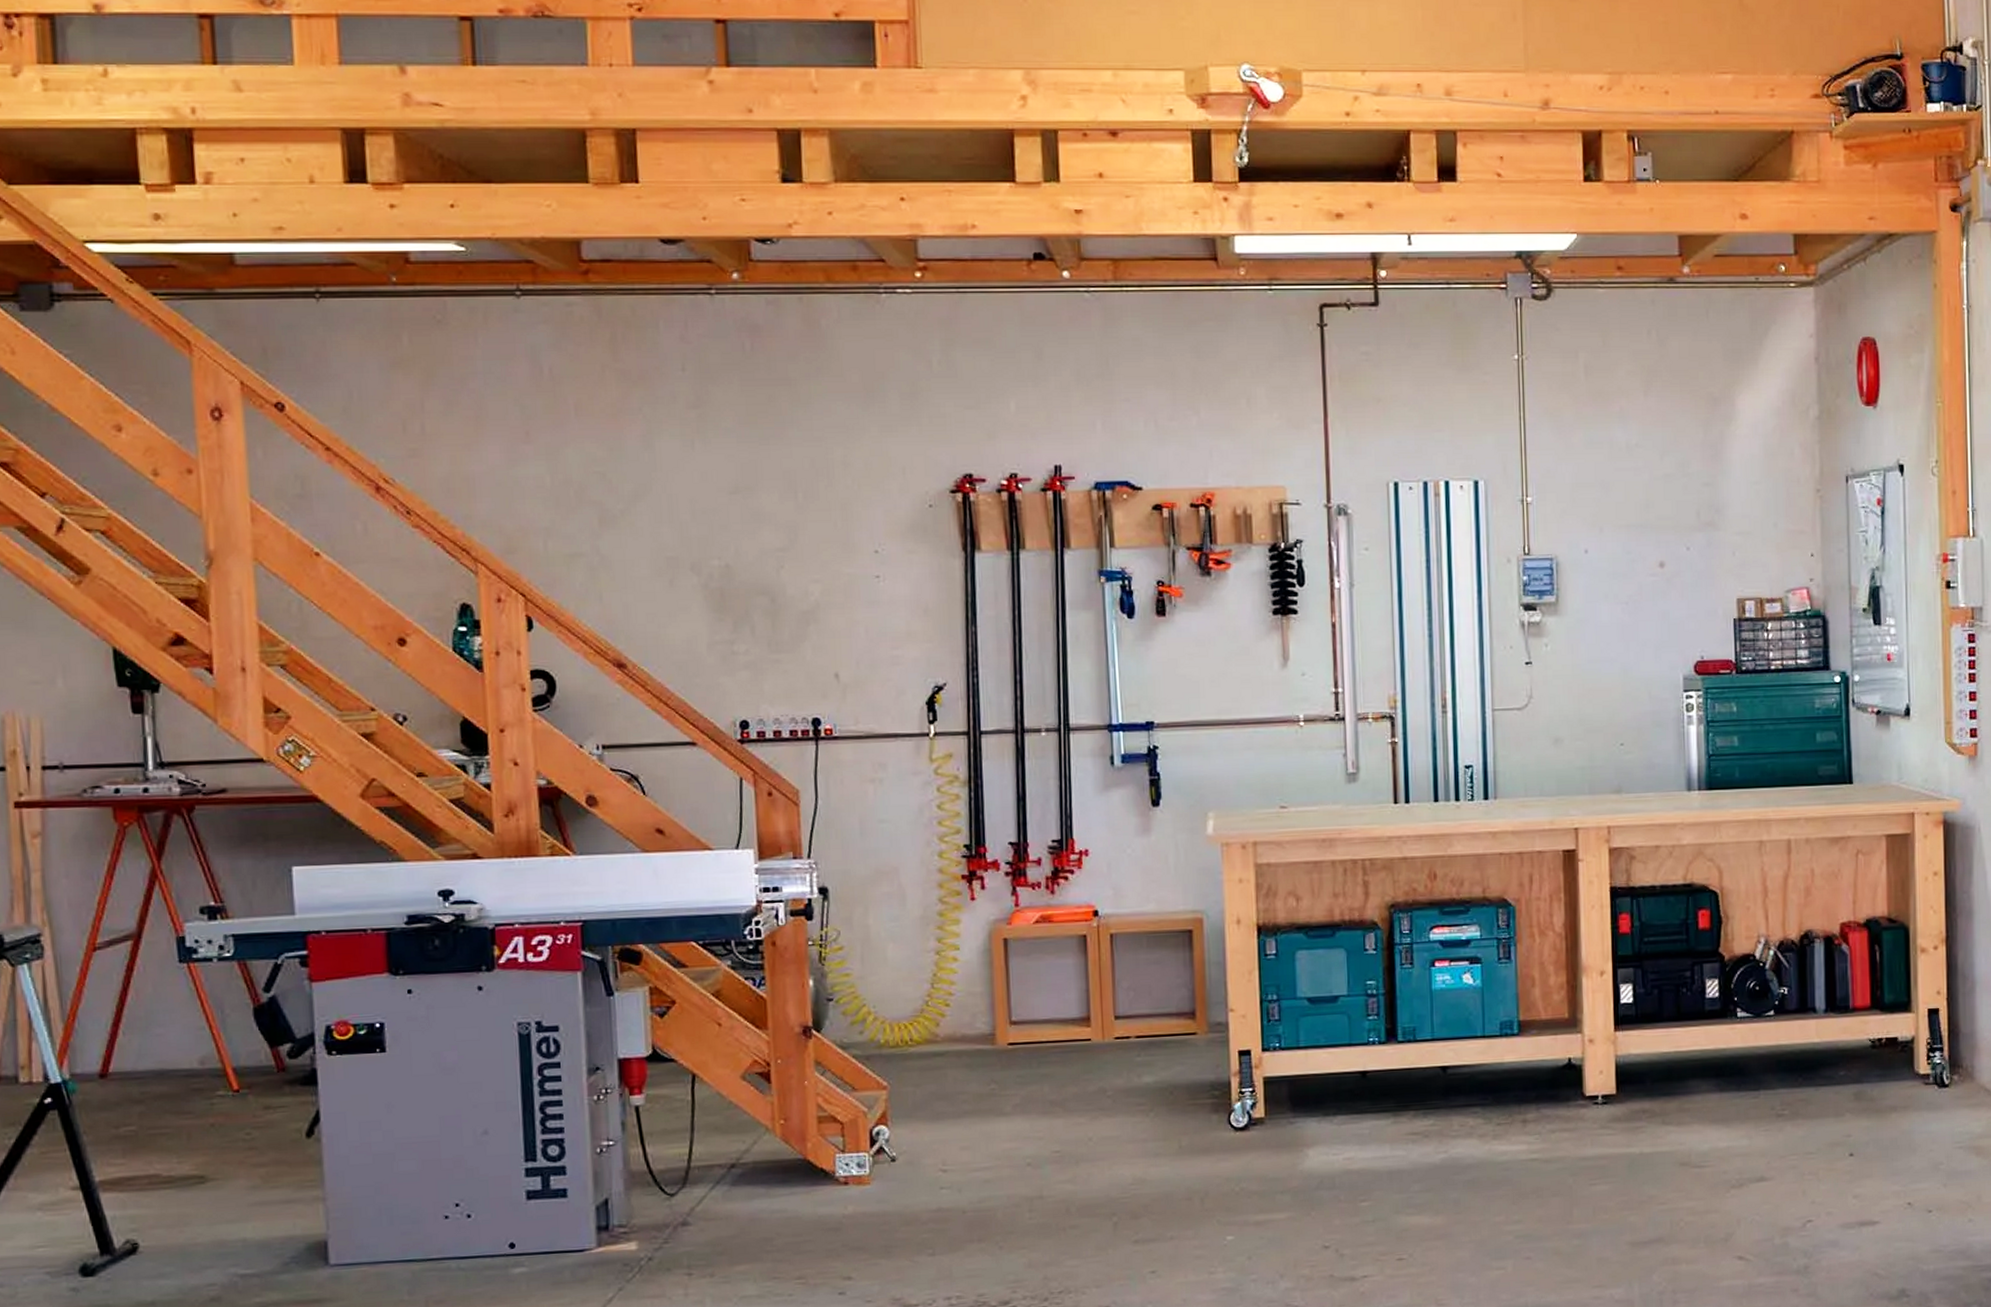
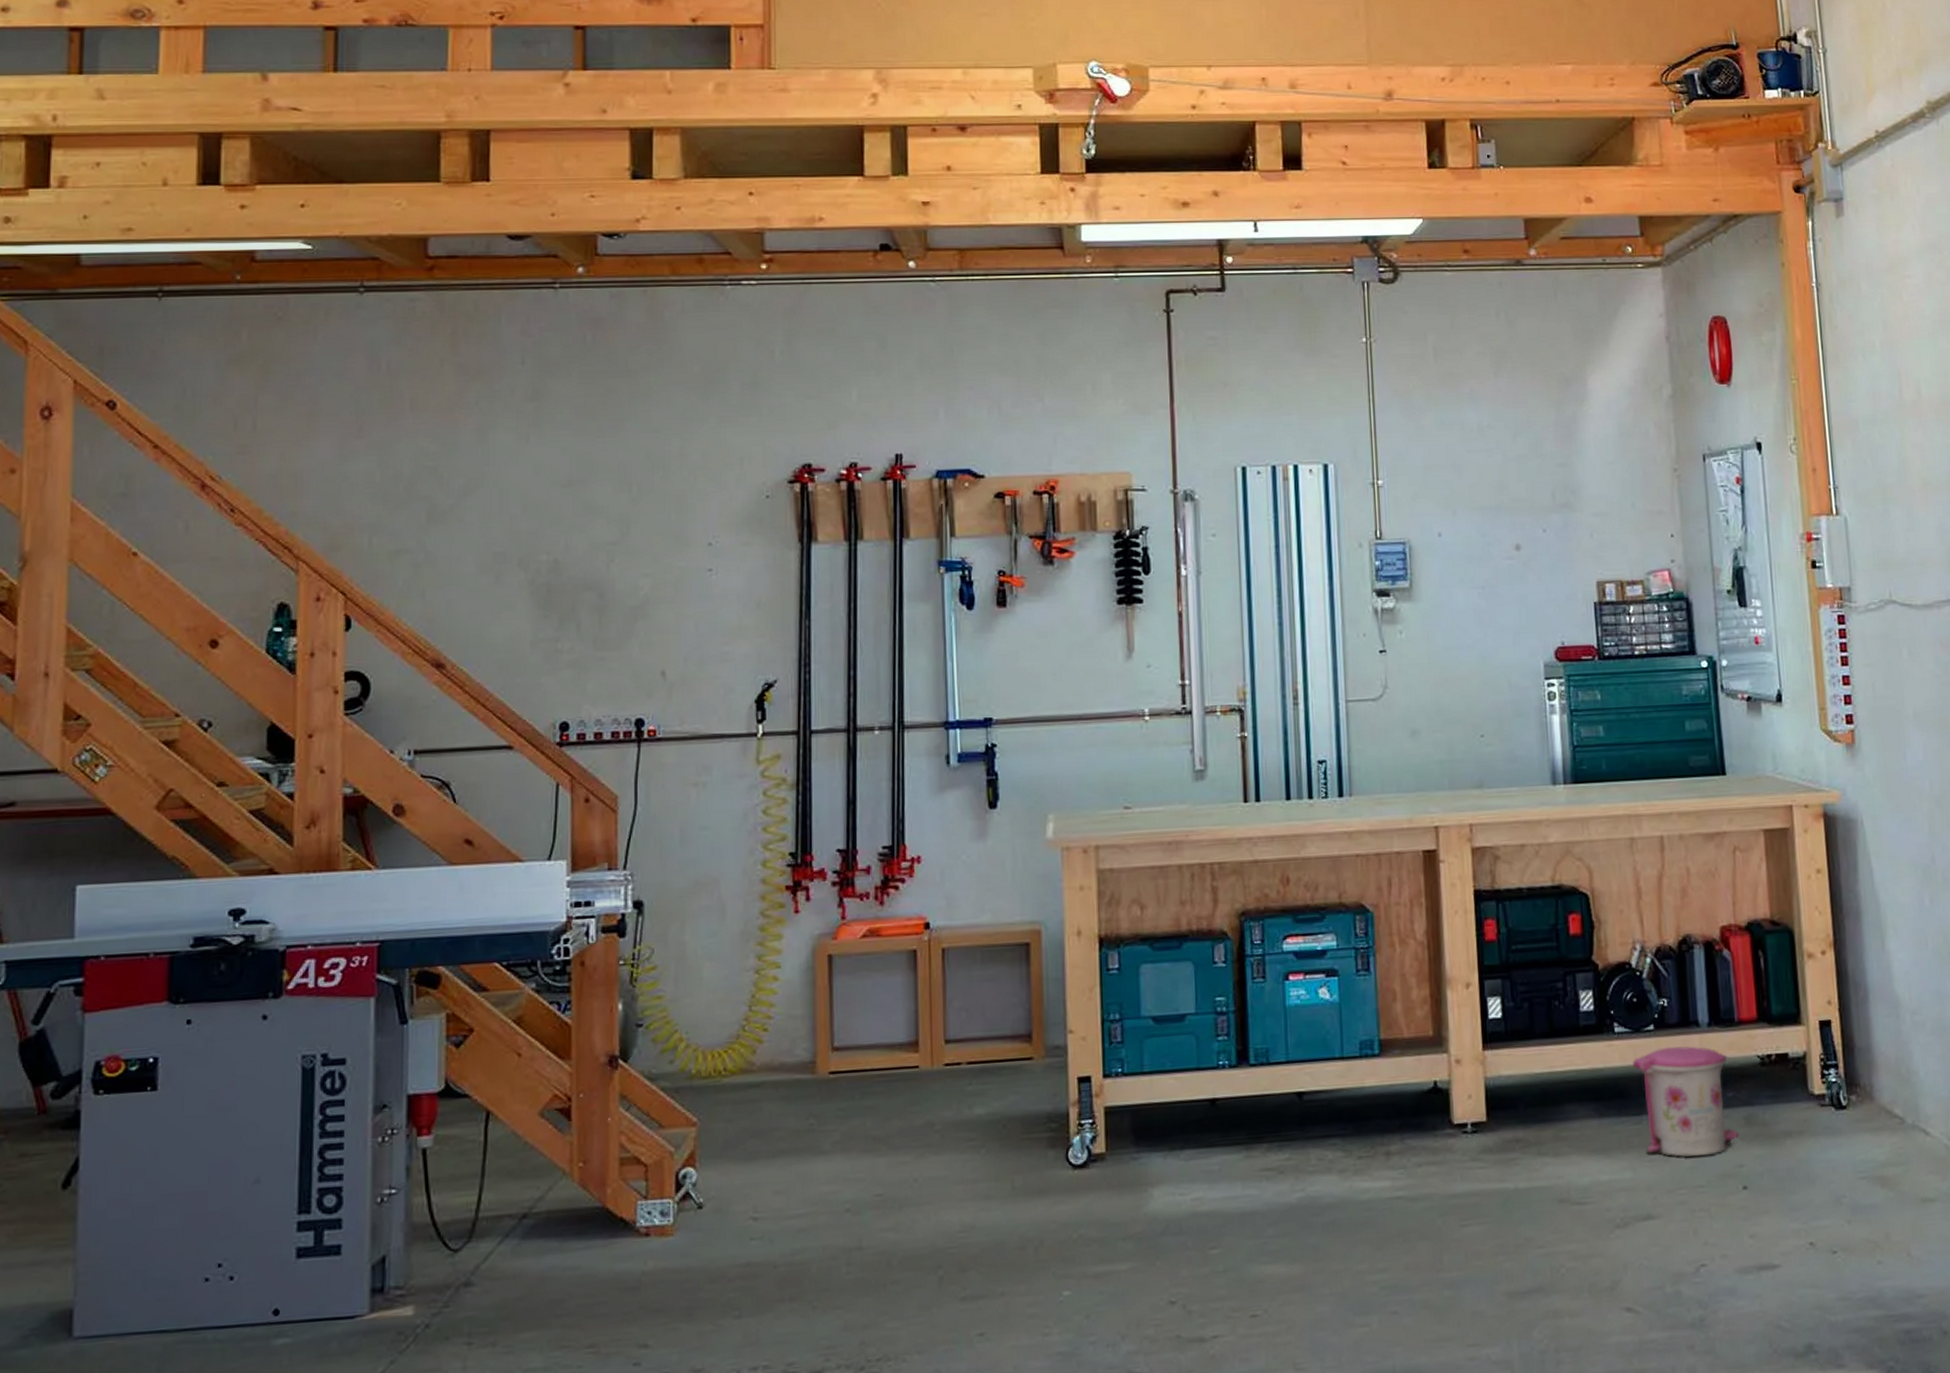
trash can: none [1752,1030,1848,1128] -> present [1632,1046,1739,1157]

